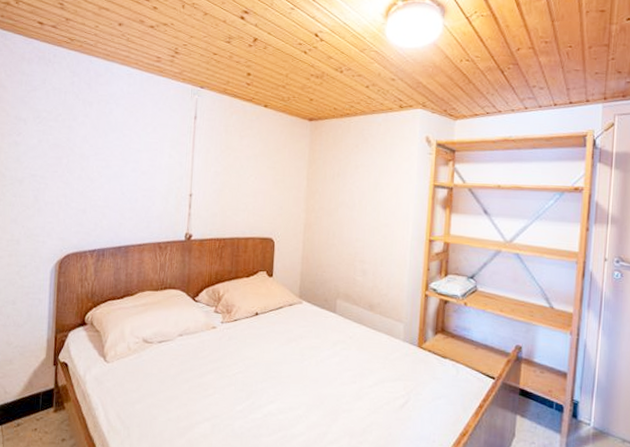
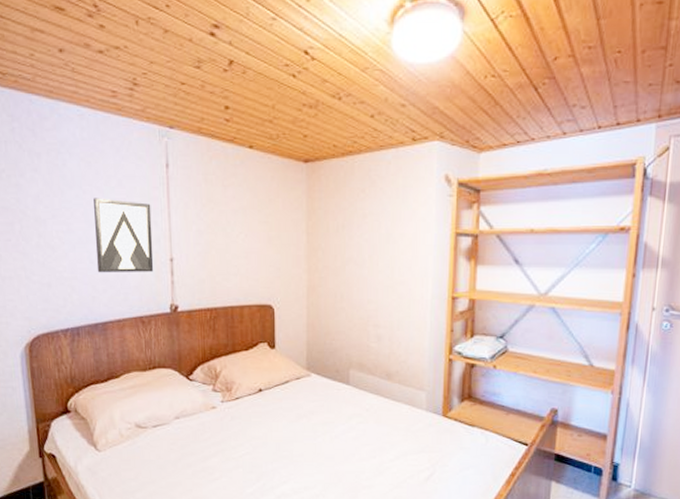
wall art: none [126,140,178,205] -> present [94,198,154,273]

